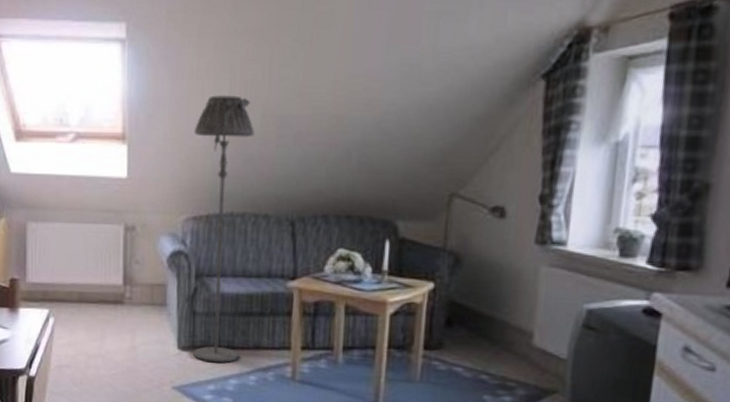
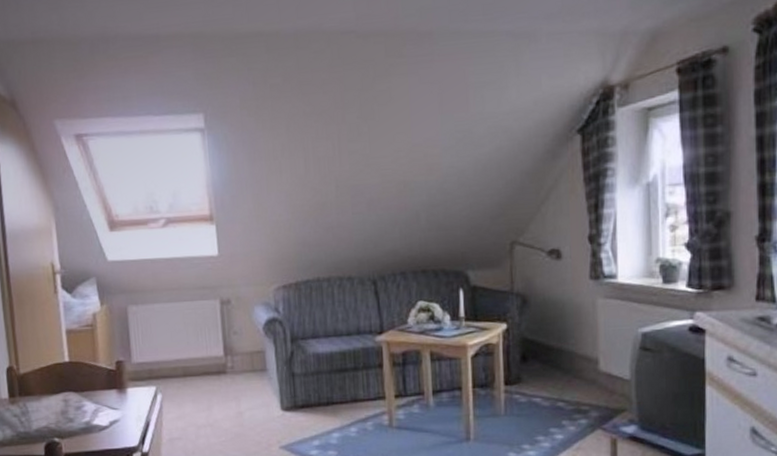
floor lamp: present [193,95,255,363] -> none [275,171,338,420]

